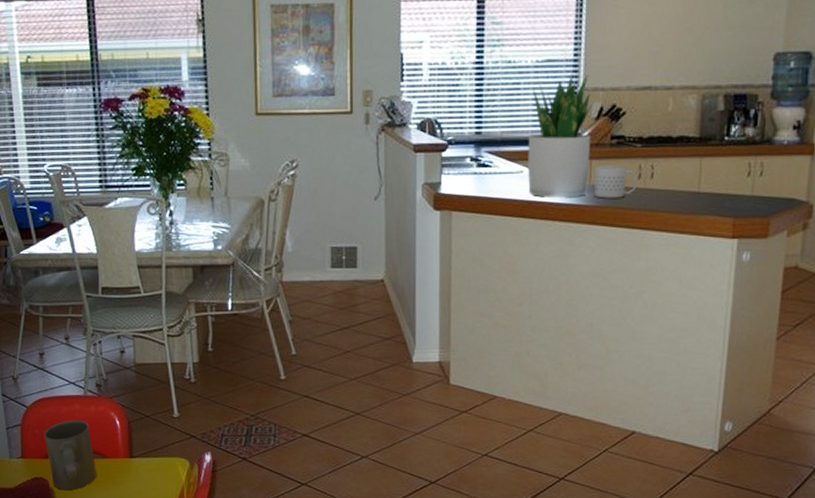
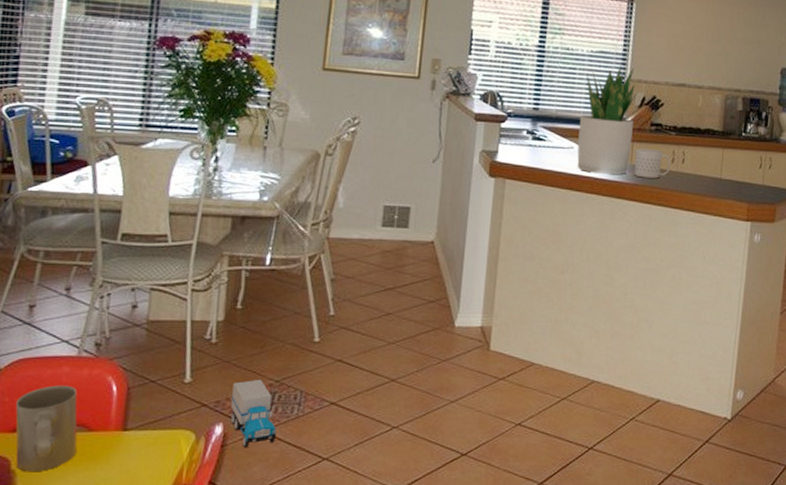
toy truck: none [215,413,258,474] -> present [231,379,277,448]

